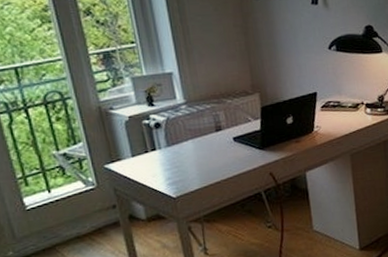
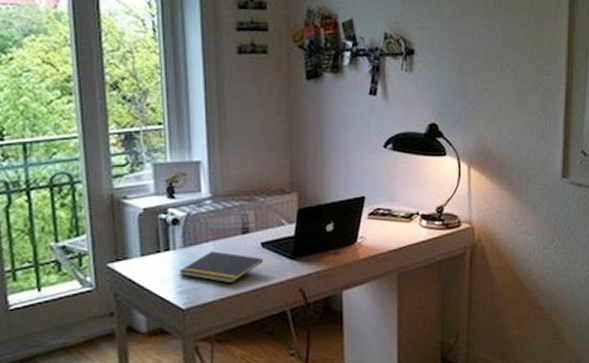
notepad: none [165,147,236,174] -> present [178,251,263,284]

